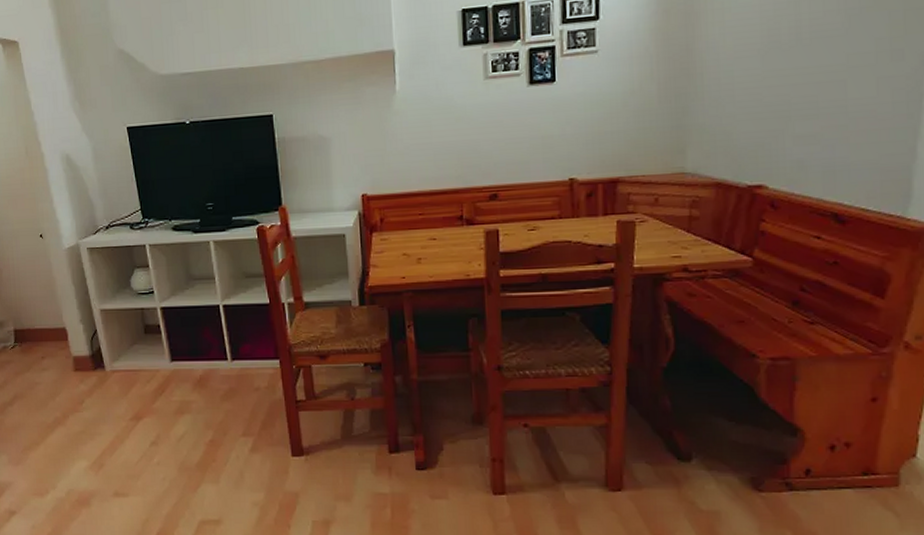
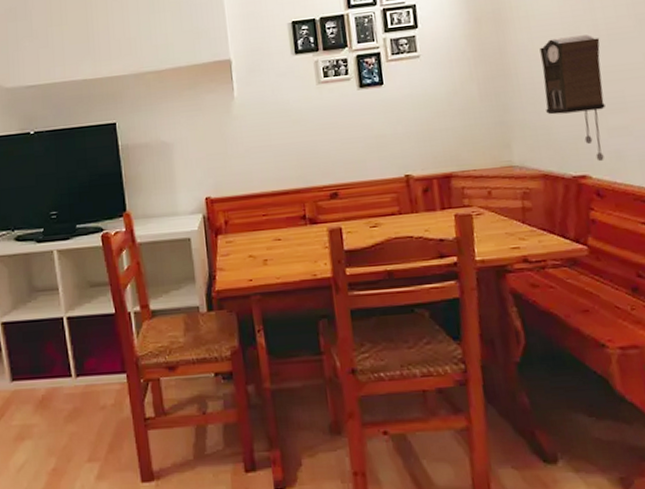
pendulum clock: none [729,31,801,171] -> present [539,34,605,162]

